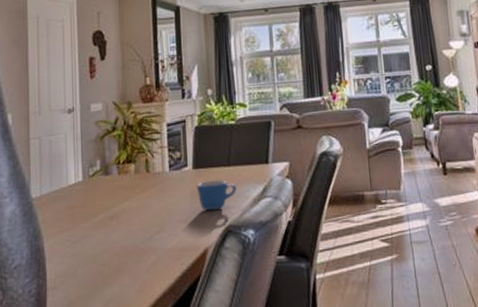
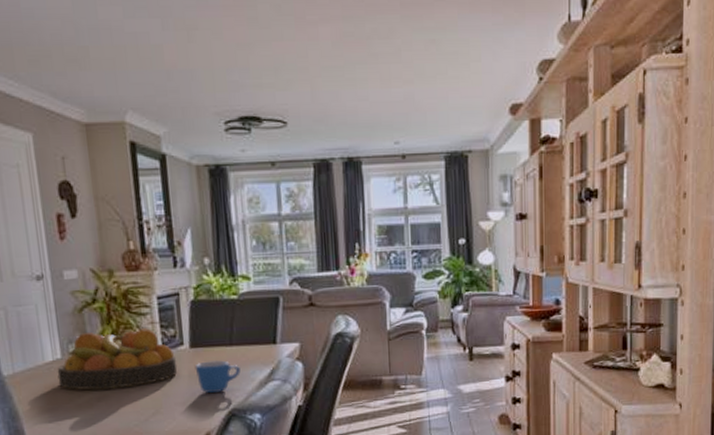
fruit bowl: none [78,152,181,210] -> present [57,328,178,390]

